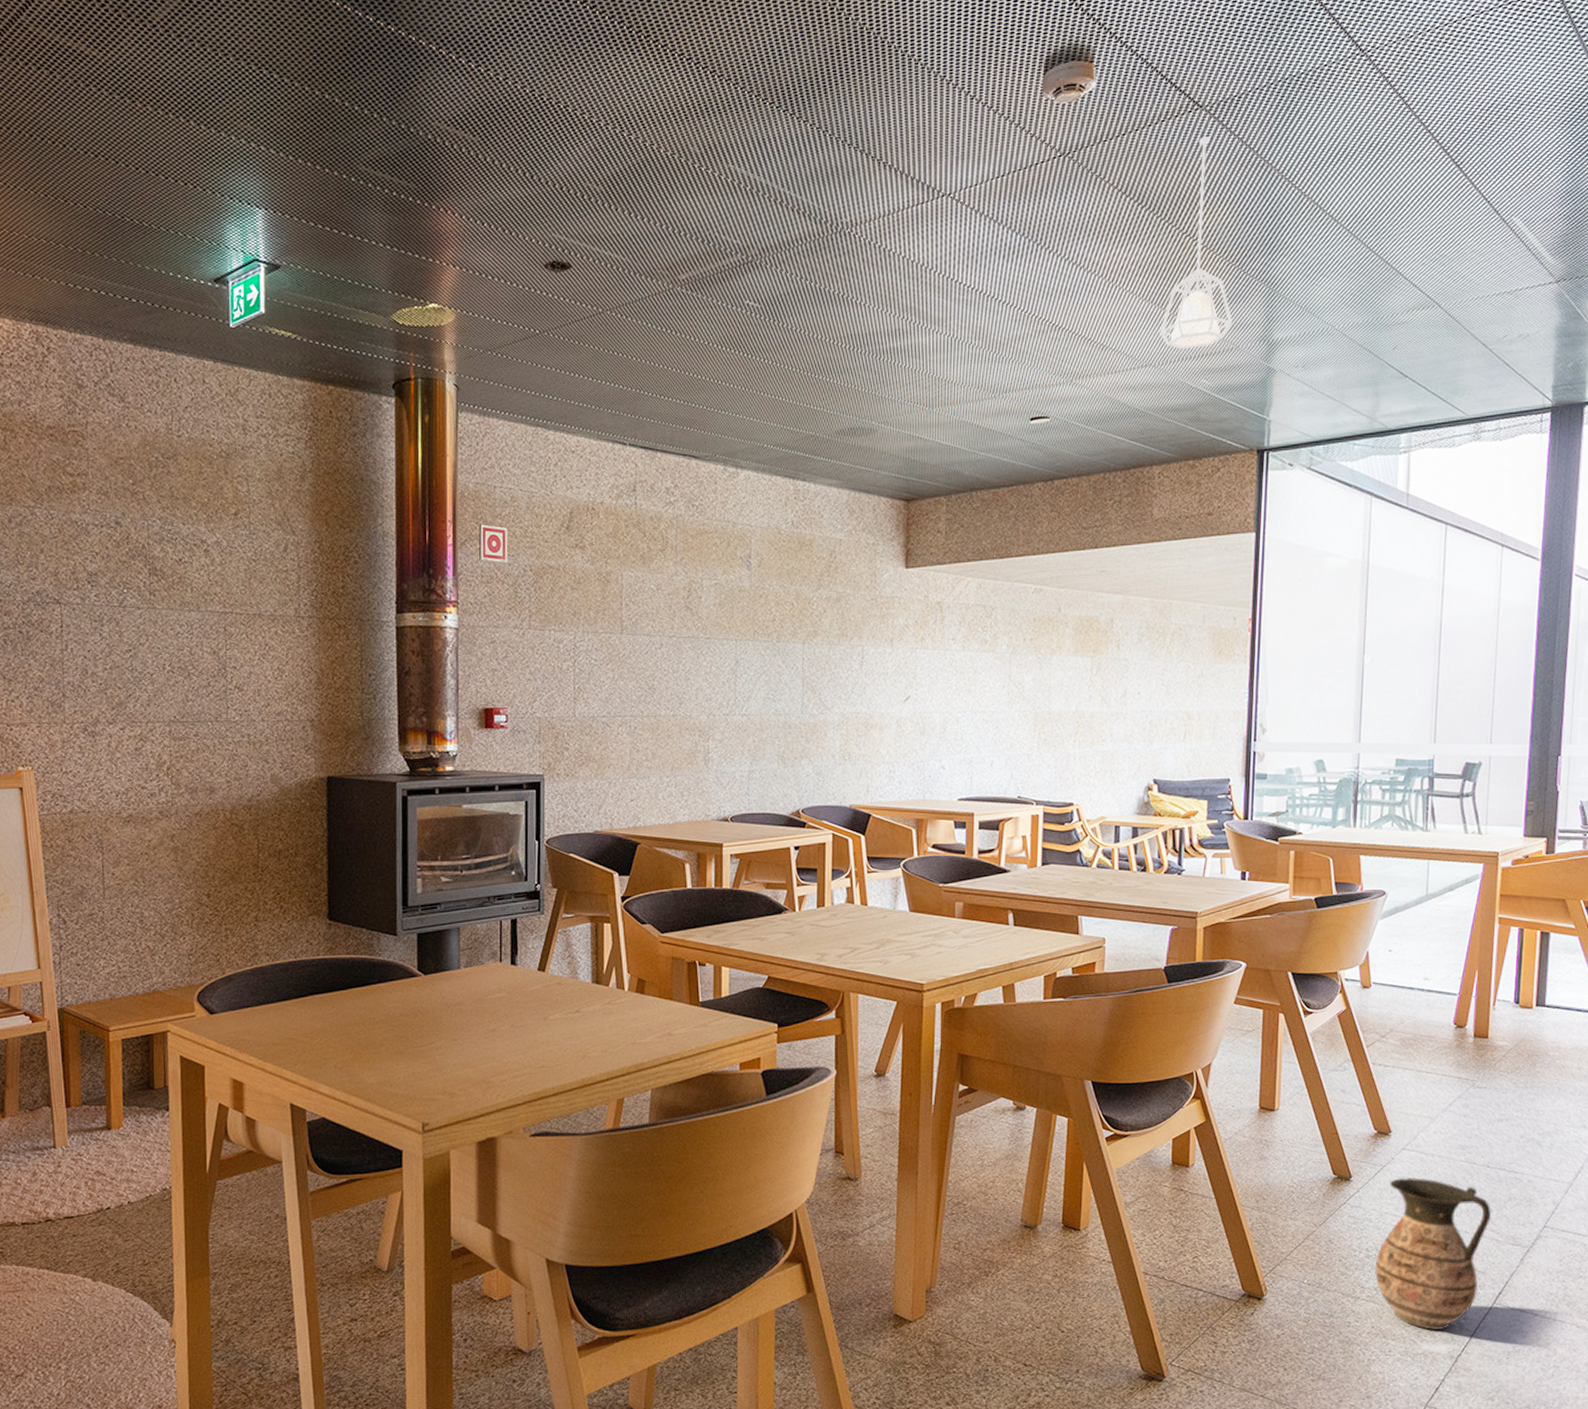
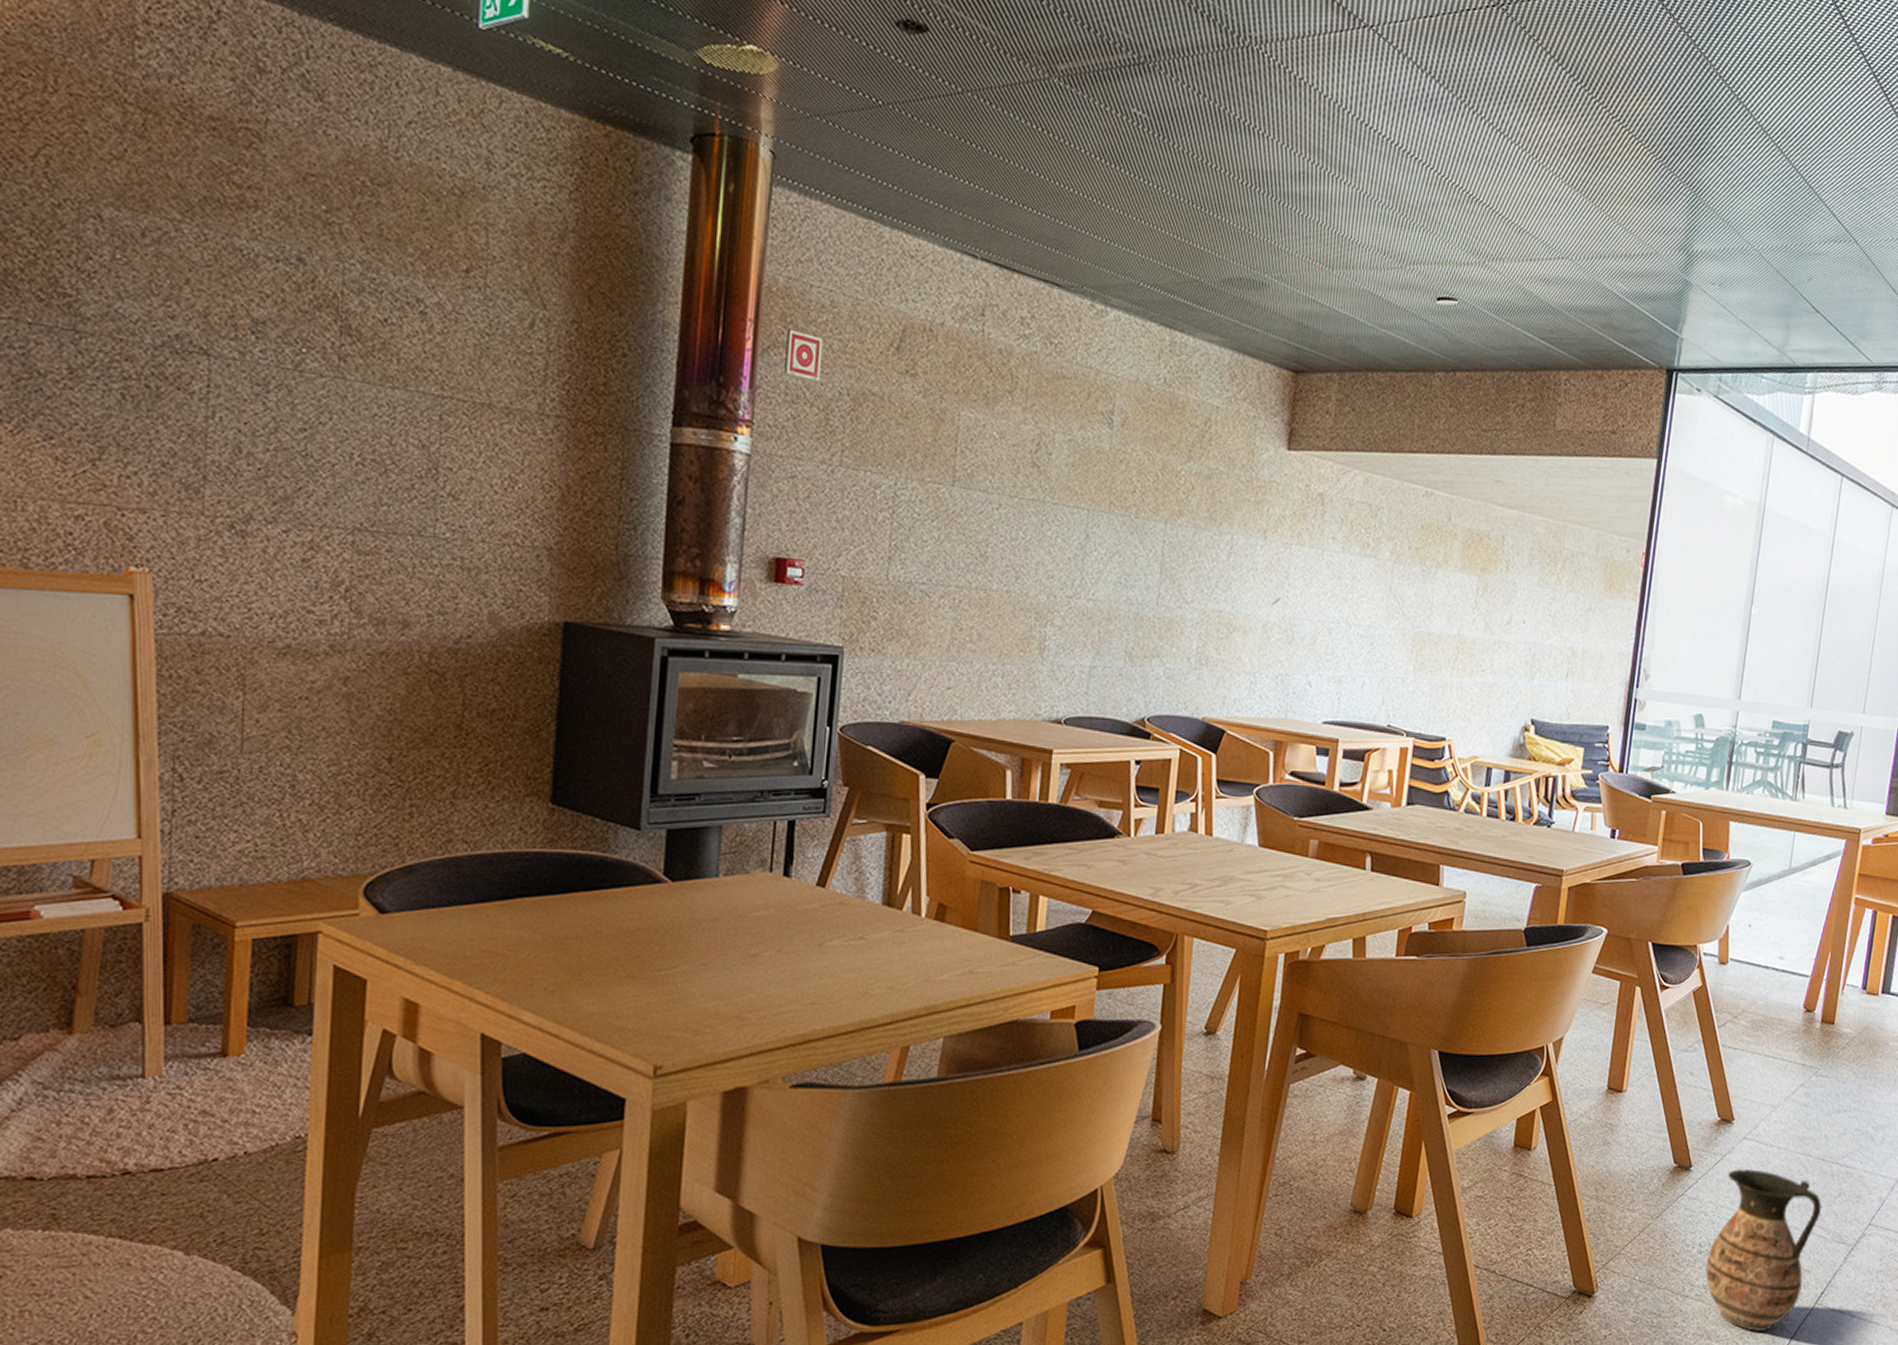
pendant lamp: present [1159,136,1233,350] -> none [1579,13,1655,247]

